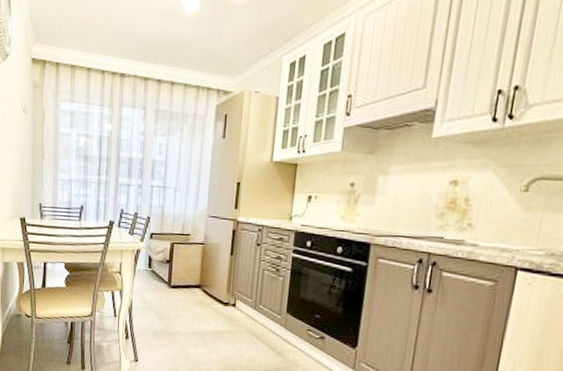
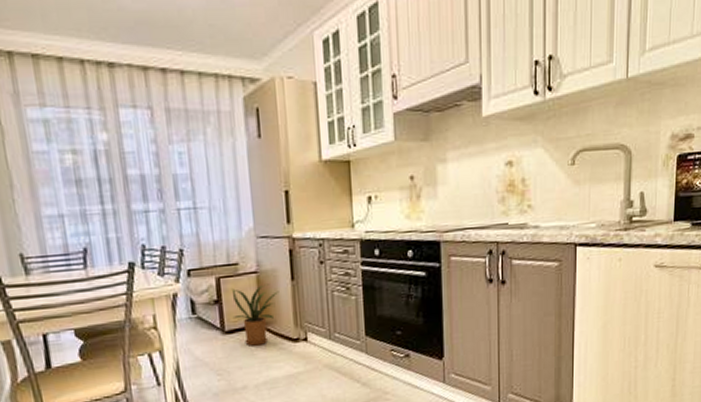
house plant: none [178,253,219,302] -> present [231,284,279,346]

